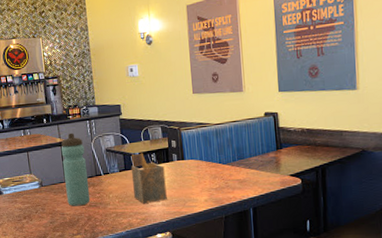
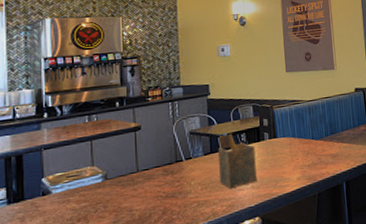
water bottle: present [61,132,91,207] -> none [135,116,167,200]

